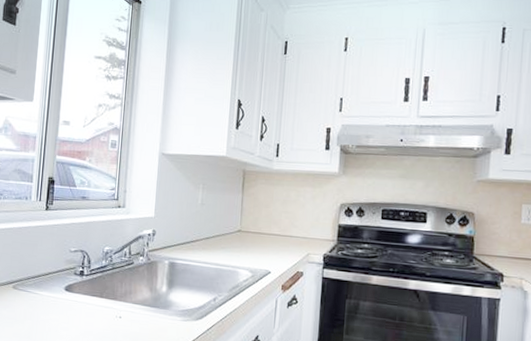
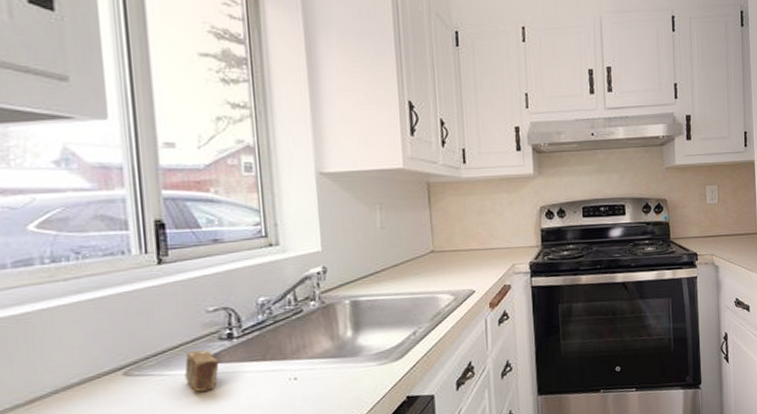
soap bar: none [49,279,72,312] -> present [184,350,219,392]

